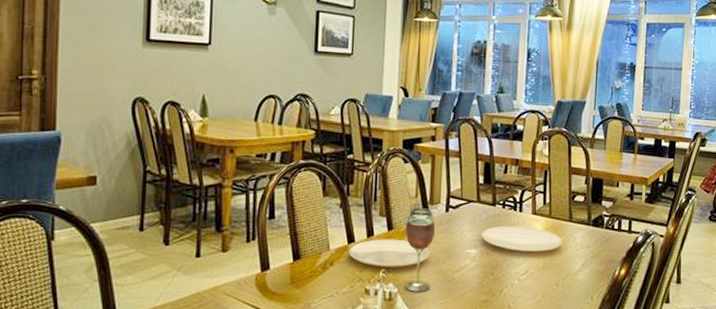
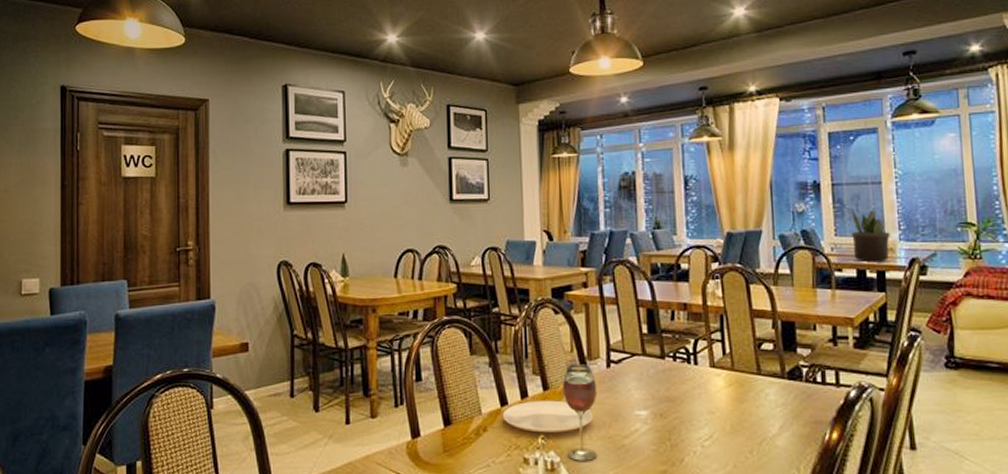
plate: present [481,226,563,252] -> none [651,382,753,412]
planter: none [654,89,683,134] -> present [852,209,890,262]

